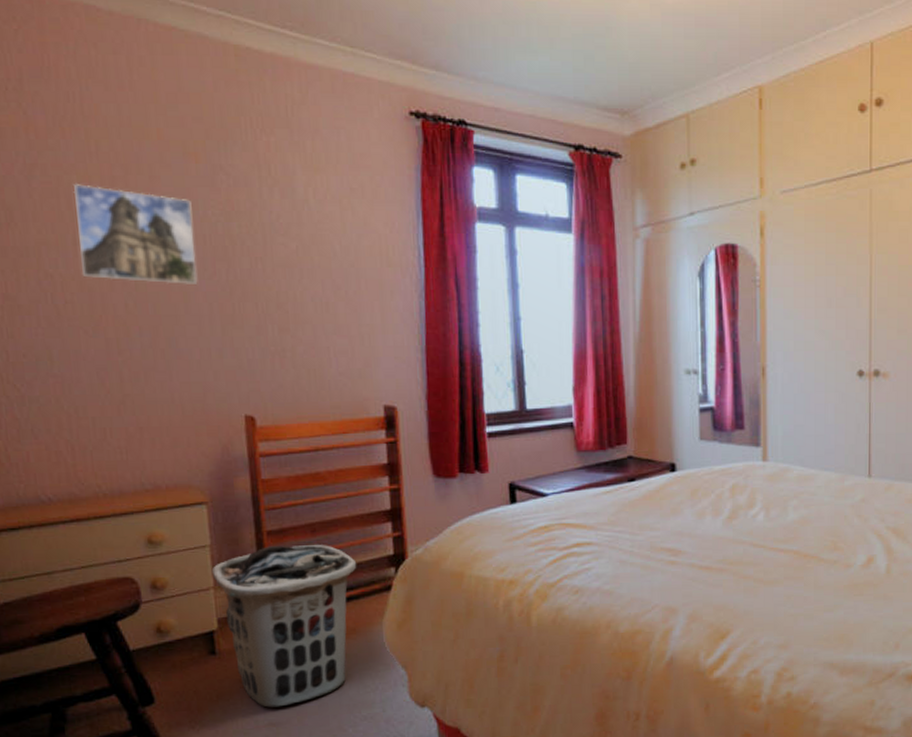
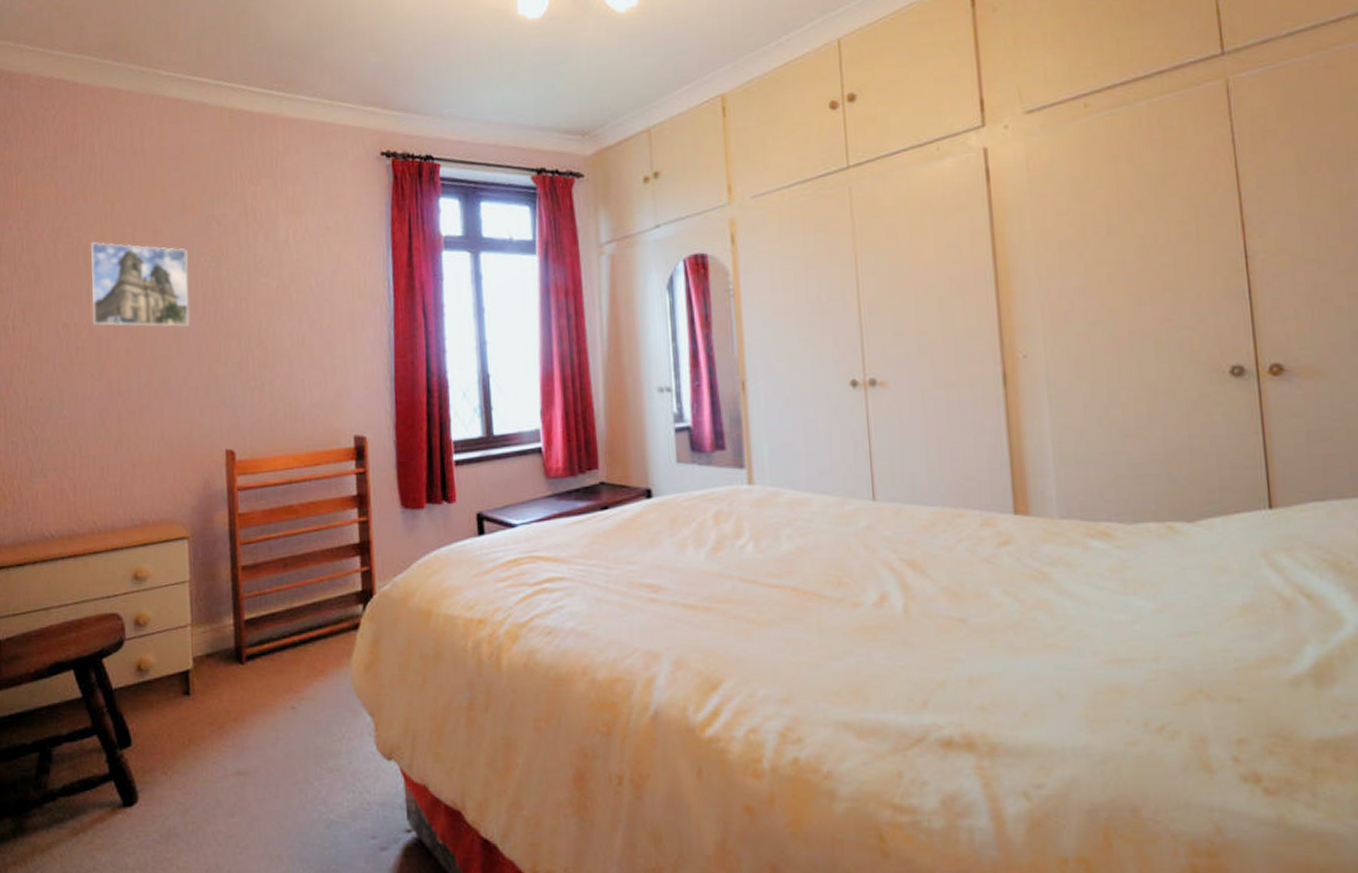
clothes hamper: present [211,545,357,708] -> none [189,580,326,754]

